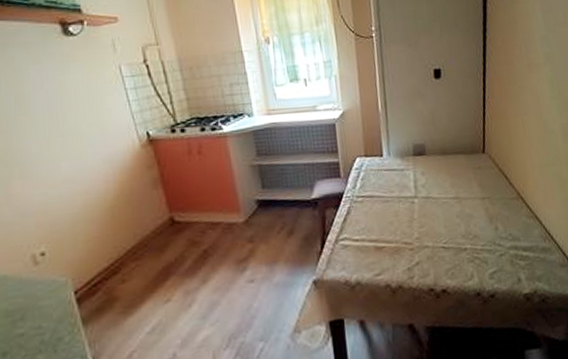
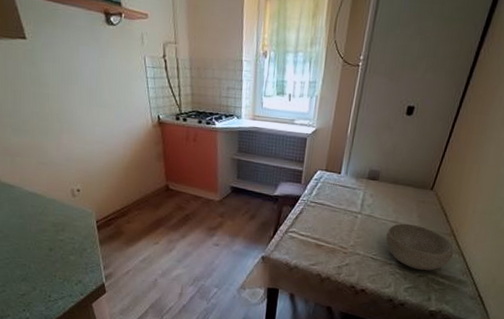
bowl: none [451,195,528,248] -> present [386,223,454,271]

